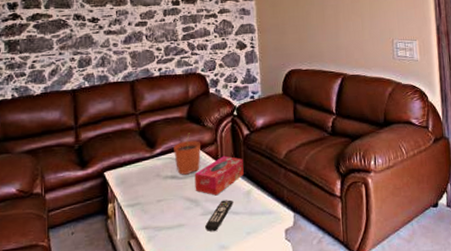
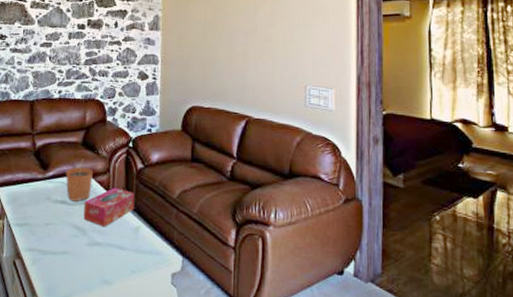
remote control: present [205,199,233,231] -> none [90,233,121,263]

